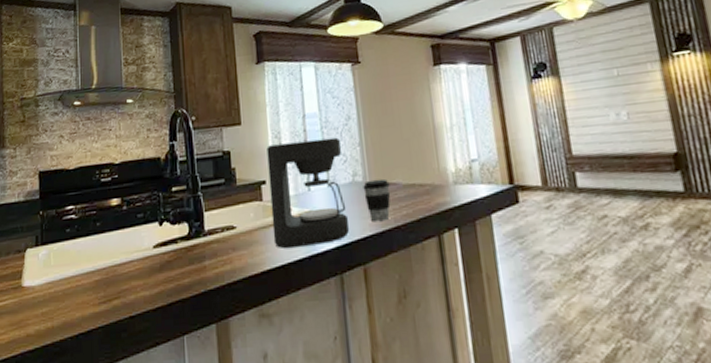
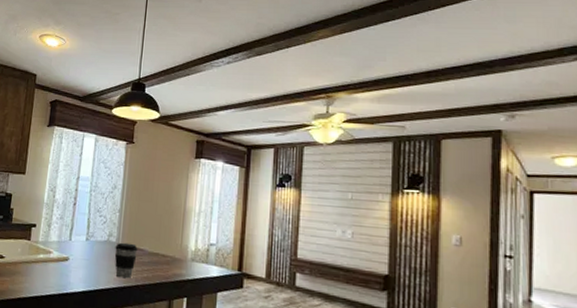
coffee maker: present [266,137,349,249] -> none [32,196,104,287]

